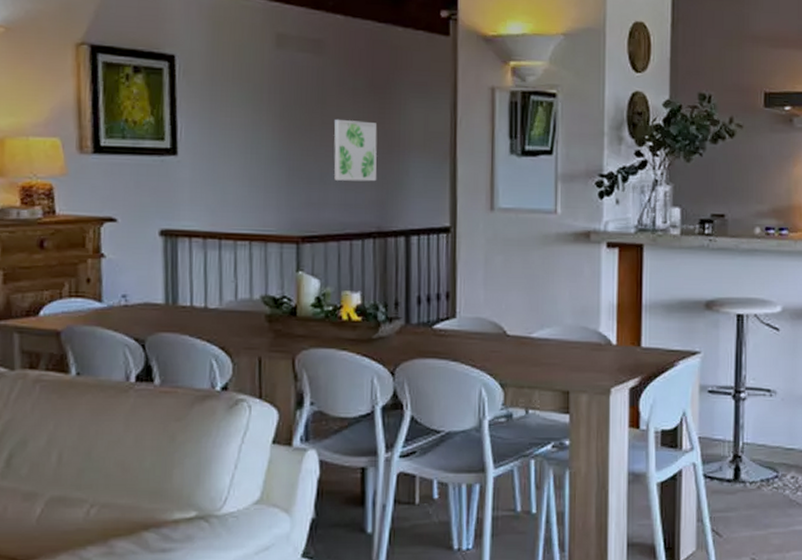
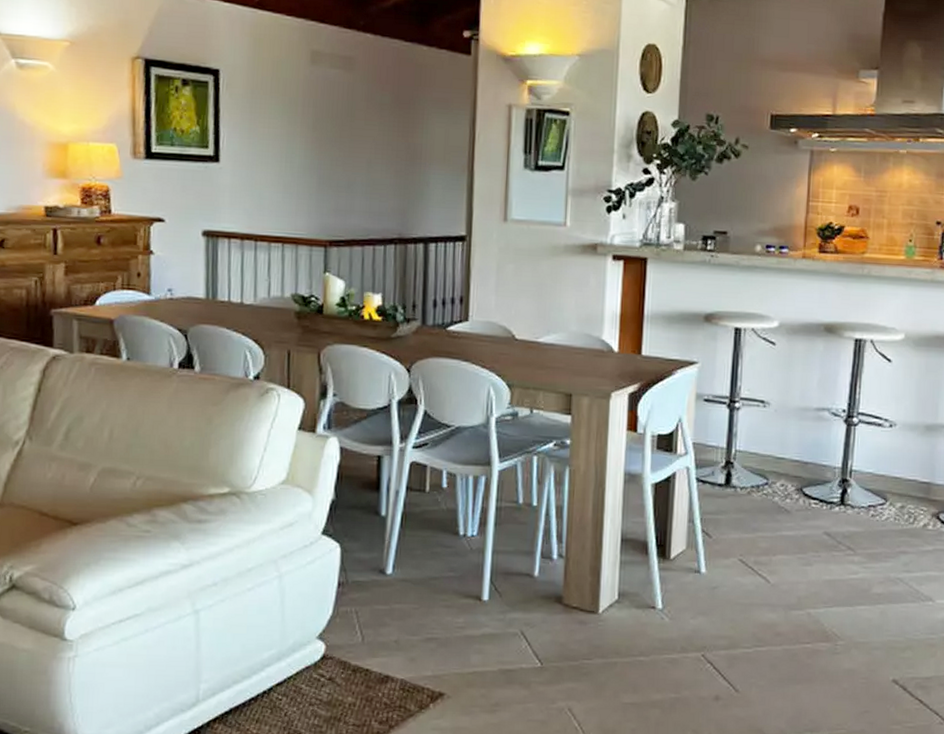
wall art: present [334,119,377,182] -> none [360,131,401,192]

